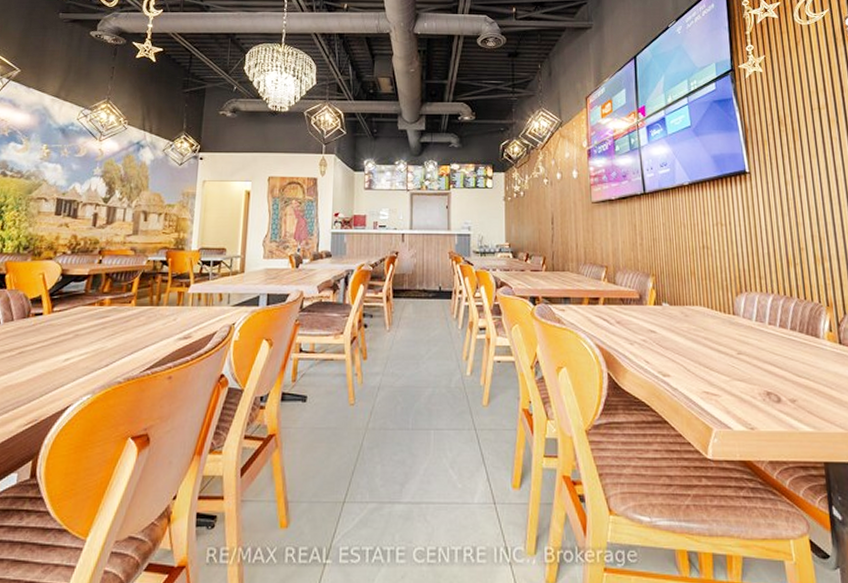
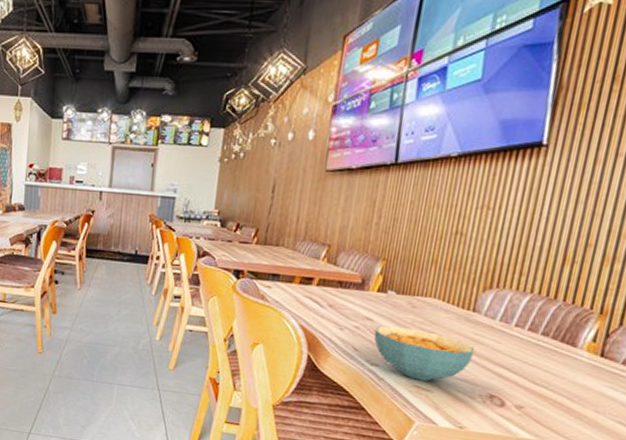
cereal bowl: none [659,336,744,386] -> present [374,326,475,381]

